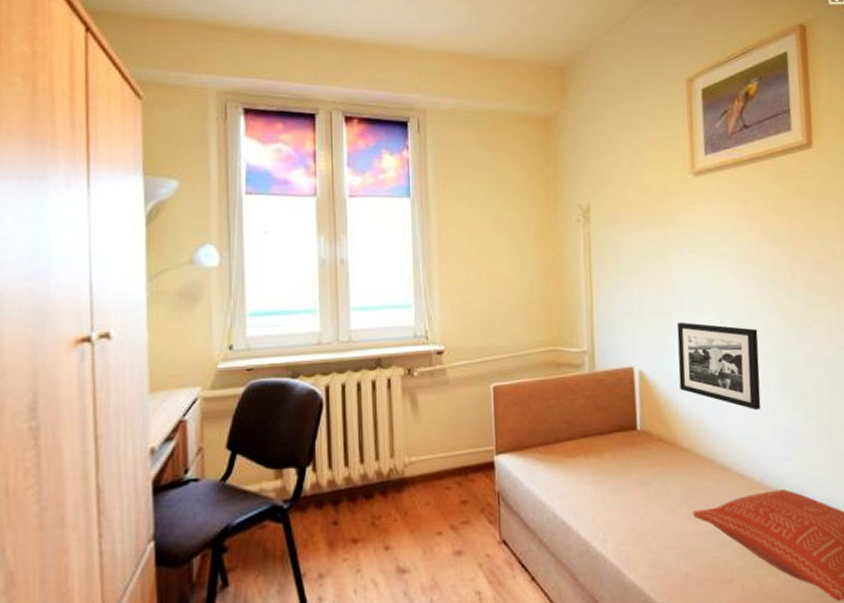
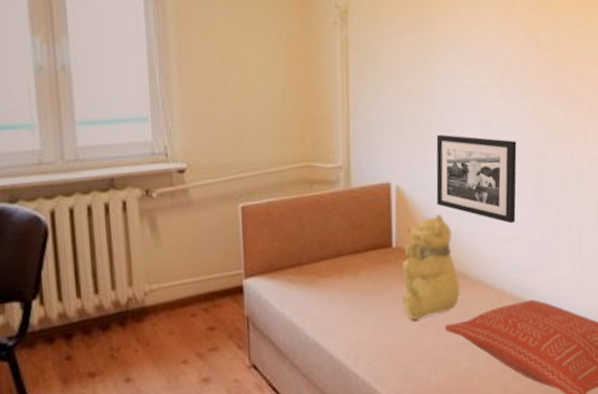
teddy bear: none [648,399,707,505] -> present [403,214,460,321]

